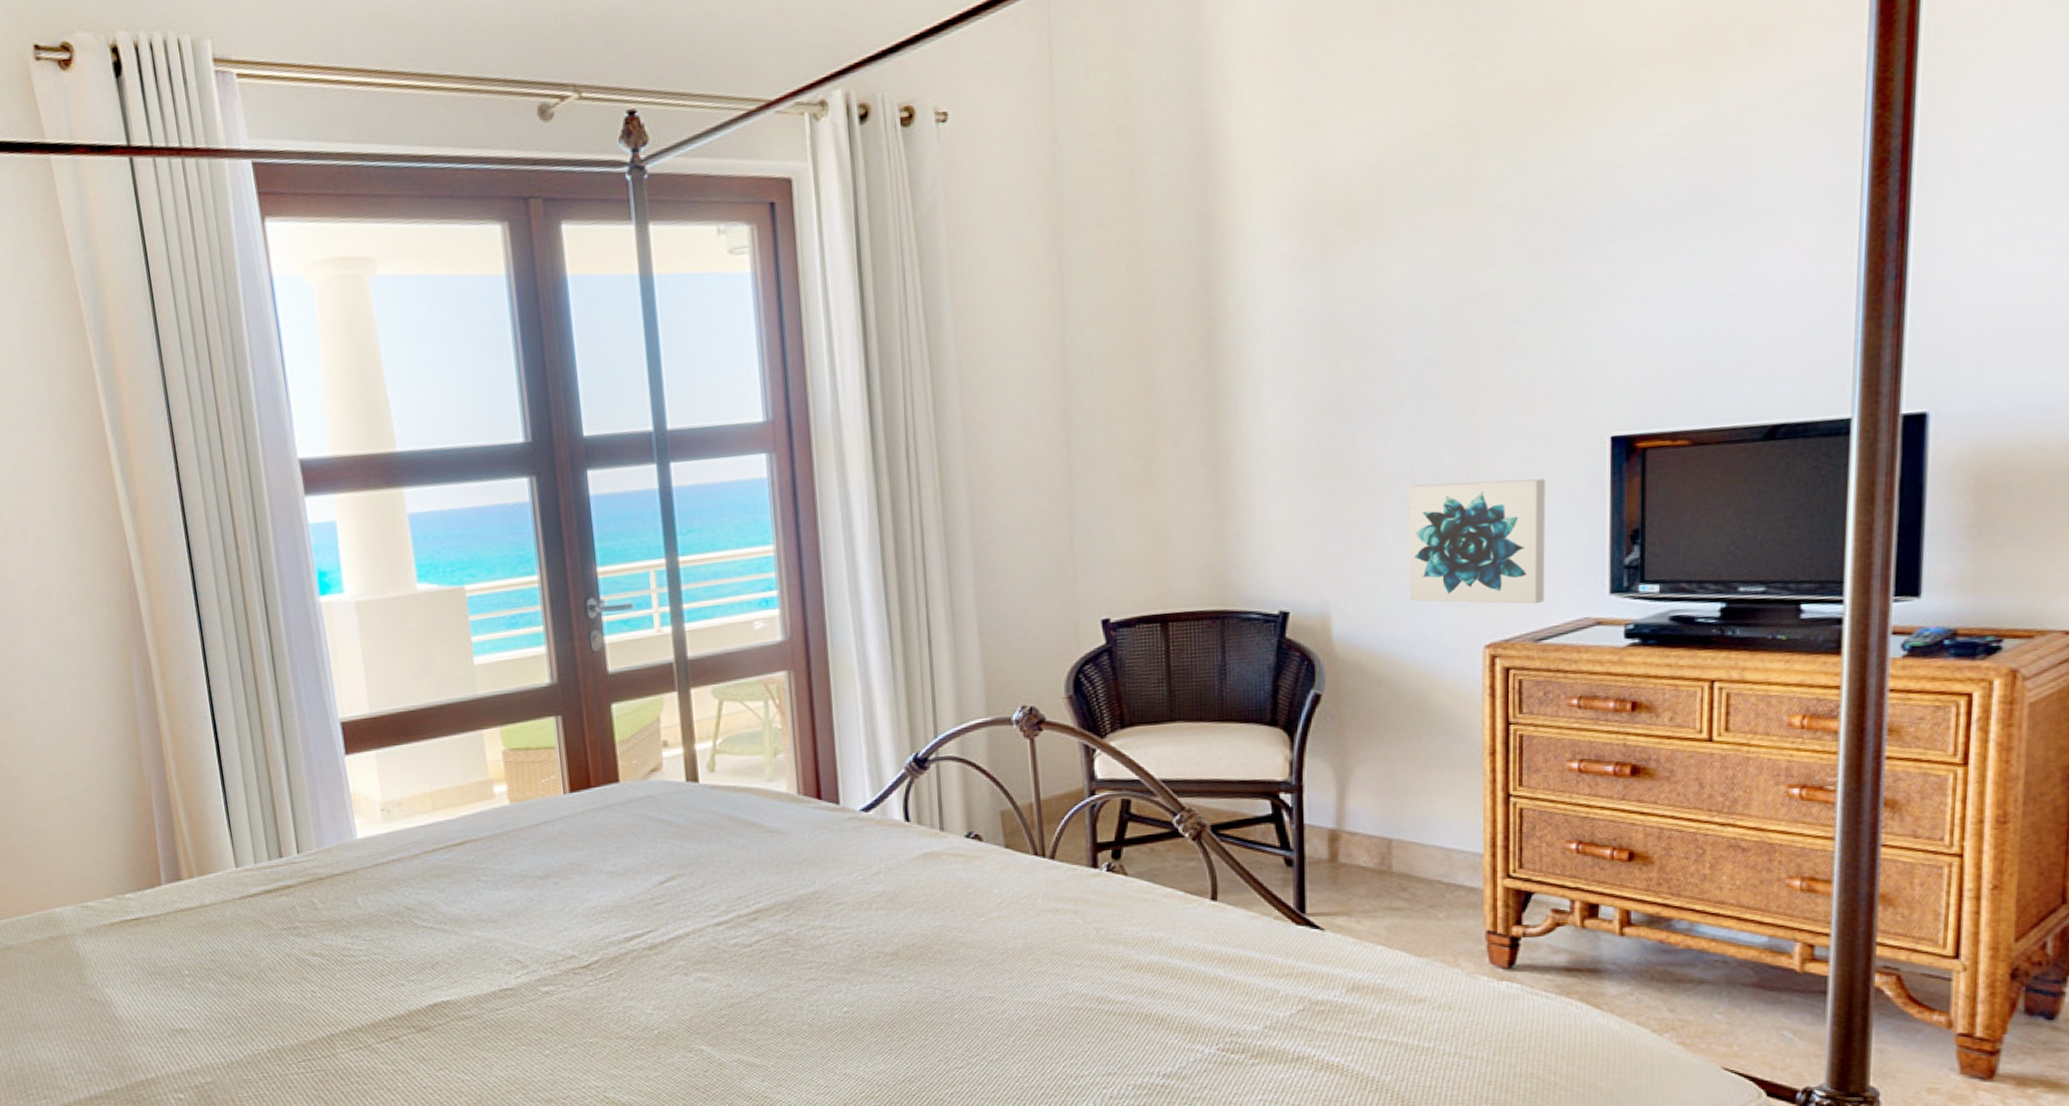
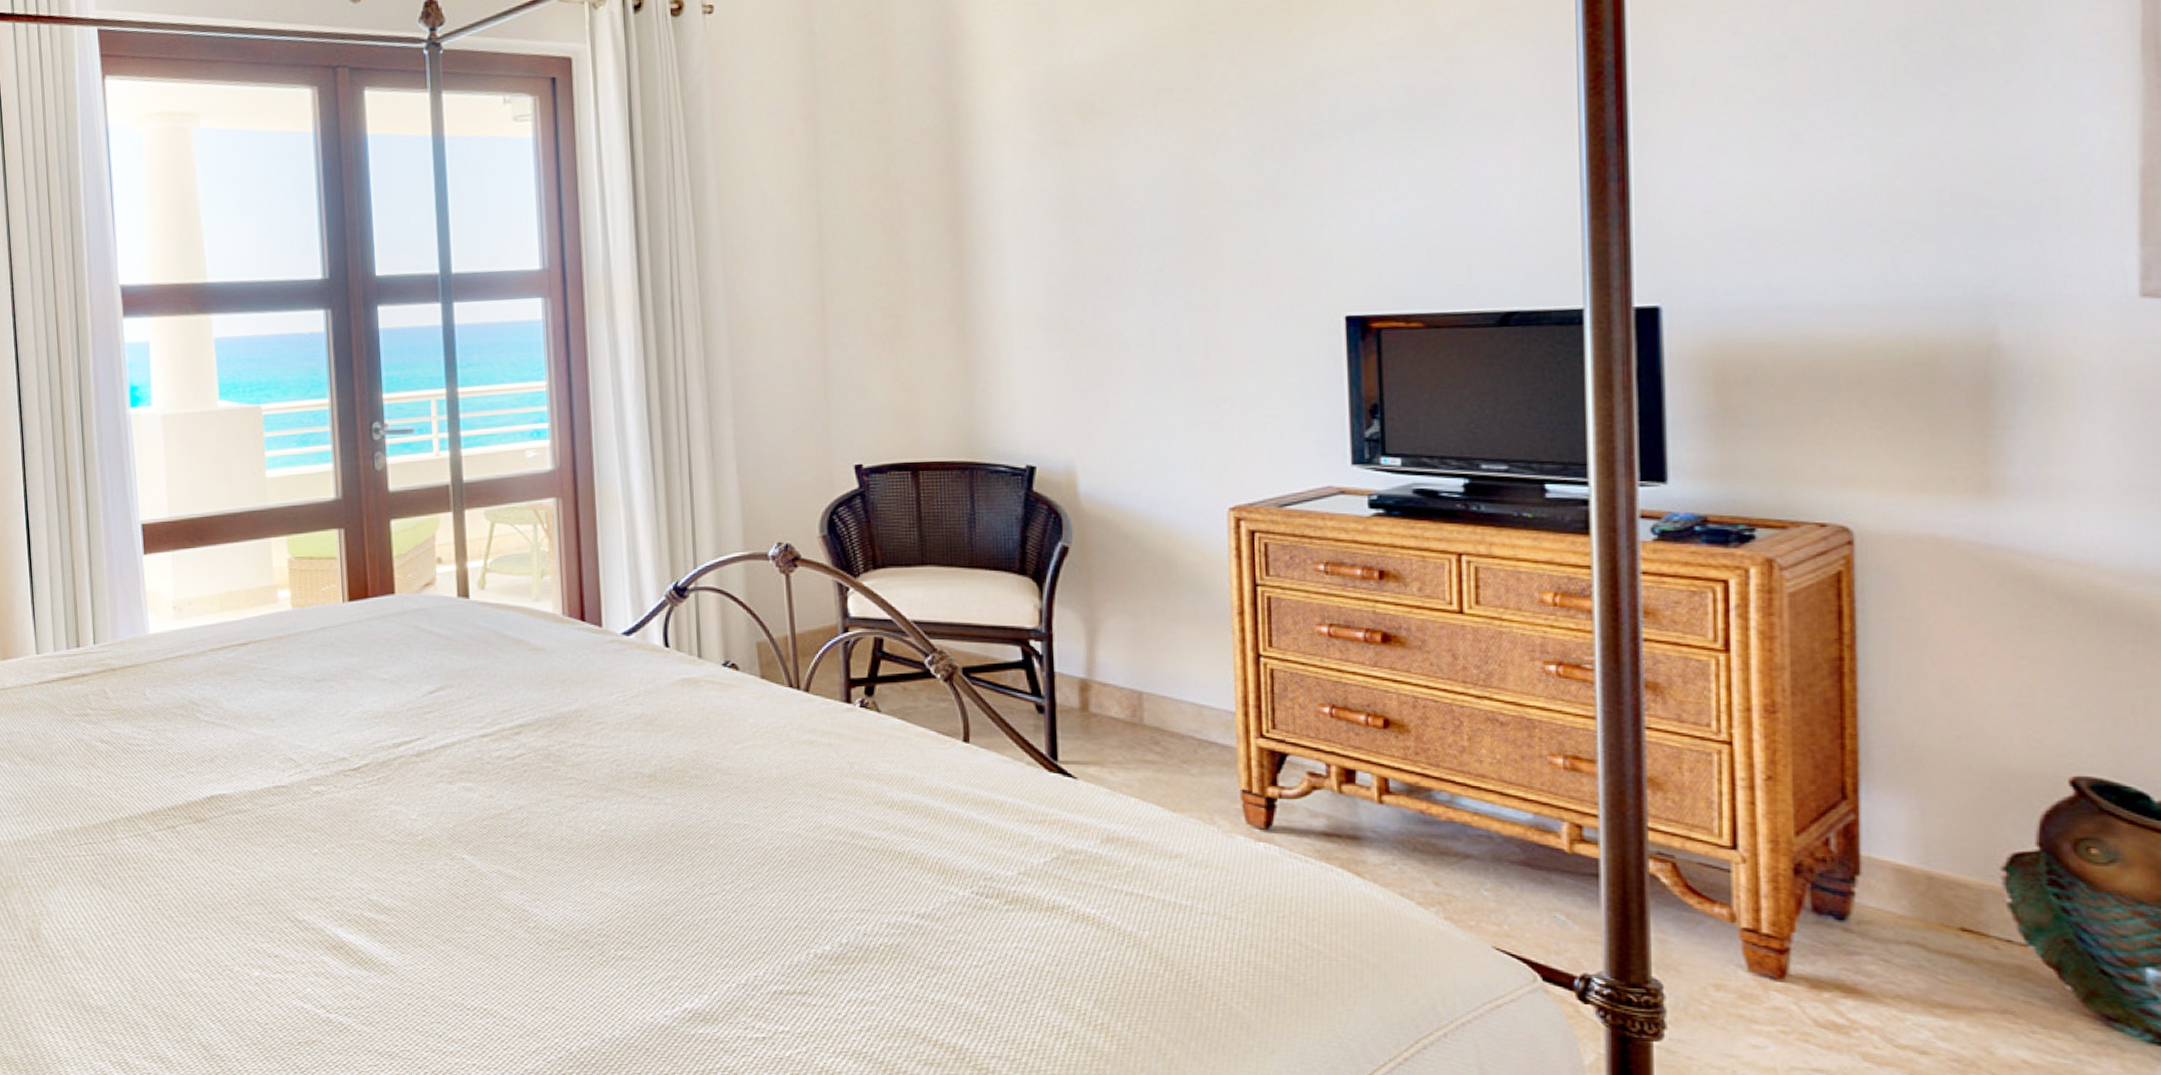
wall art: present [1408,478,1546,605] -> none [1149,352,1287,471]

